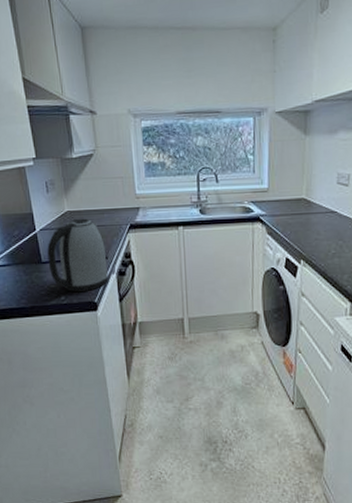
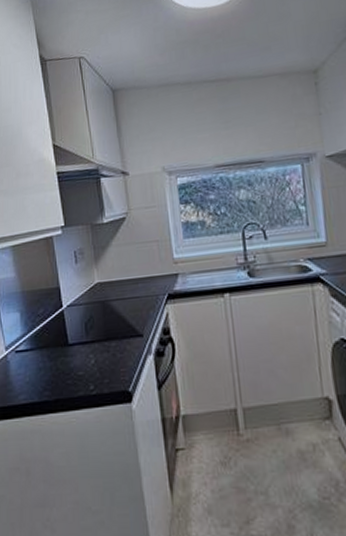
kettle: present [47,218,108,293] -> none [74,289,144,380]

